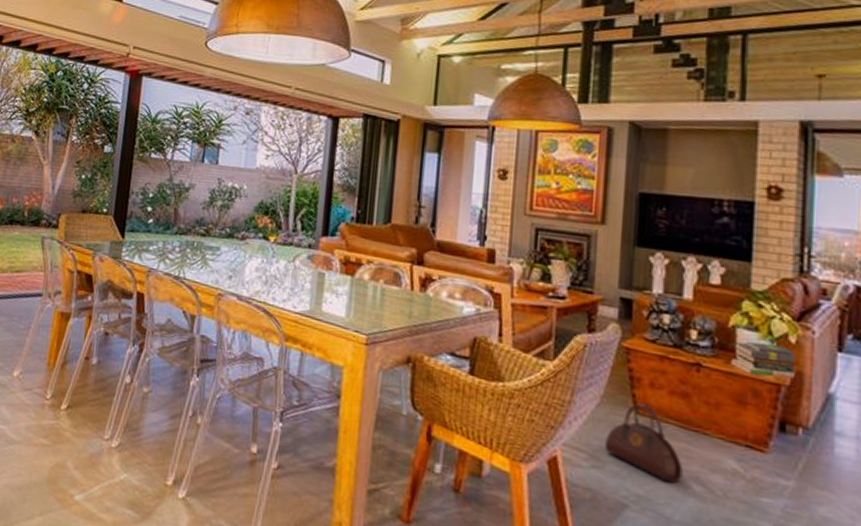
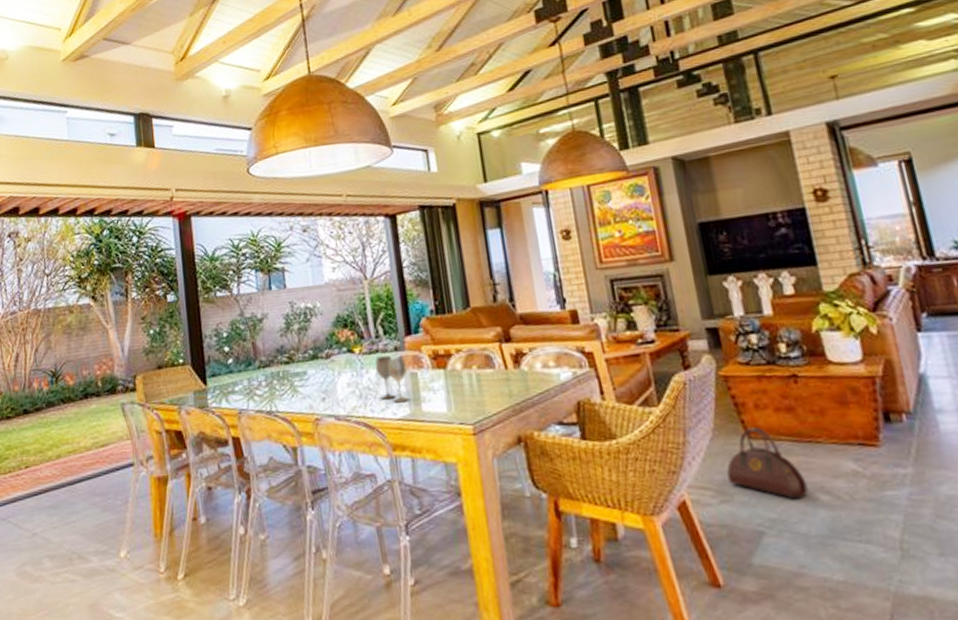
wineglass: none [284,250,317,299] -> present [375,356,410,403]
books: present [730,342,795,379] -> none [822,338,885,374]

